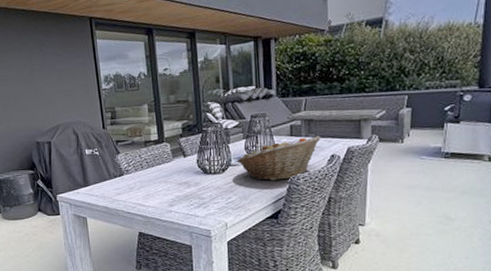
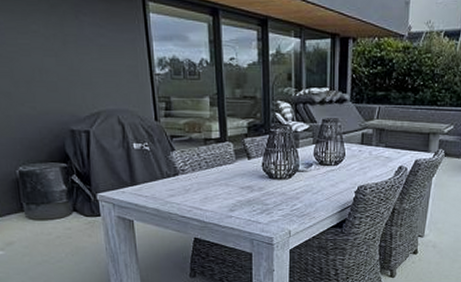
fruit basket: present [237,136,321,181] -> none [305,146,391,189]

